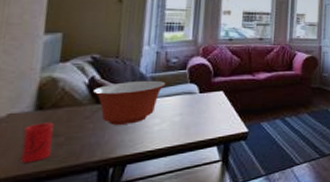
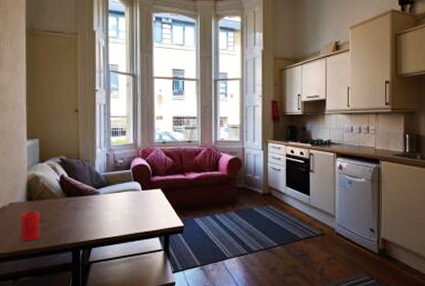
mixing bowl: present [93,80,166,125] -> none [64,178,115,215]

